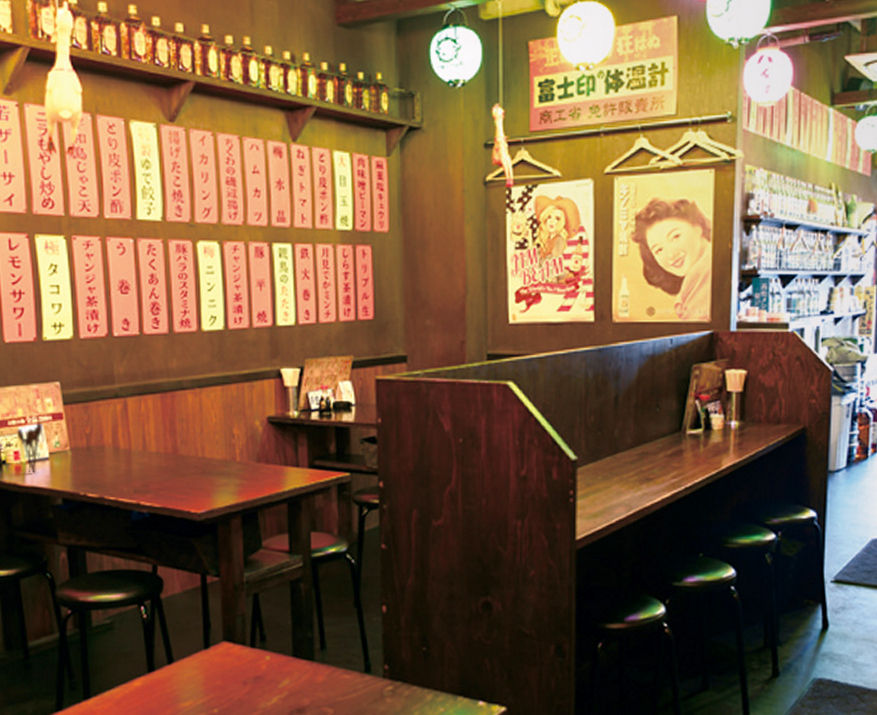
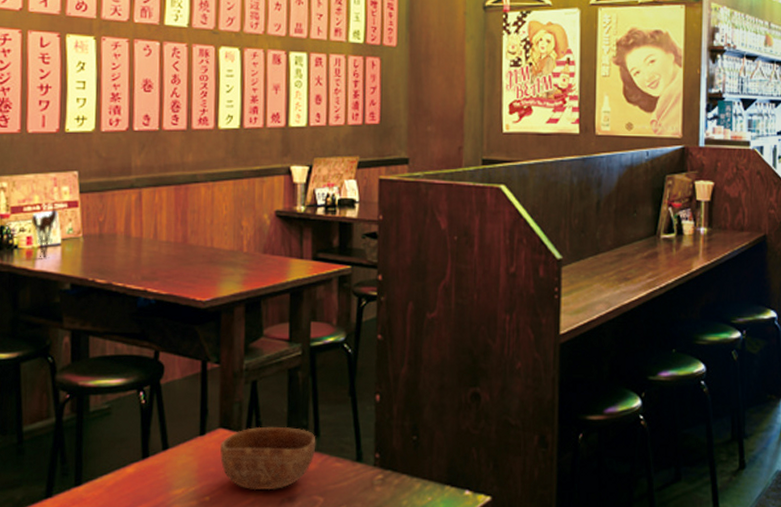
bowl: none [226,639,323,703] -> present [220,426,316,491]

